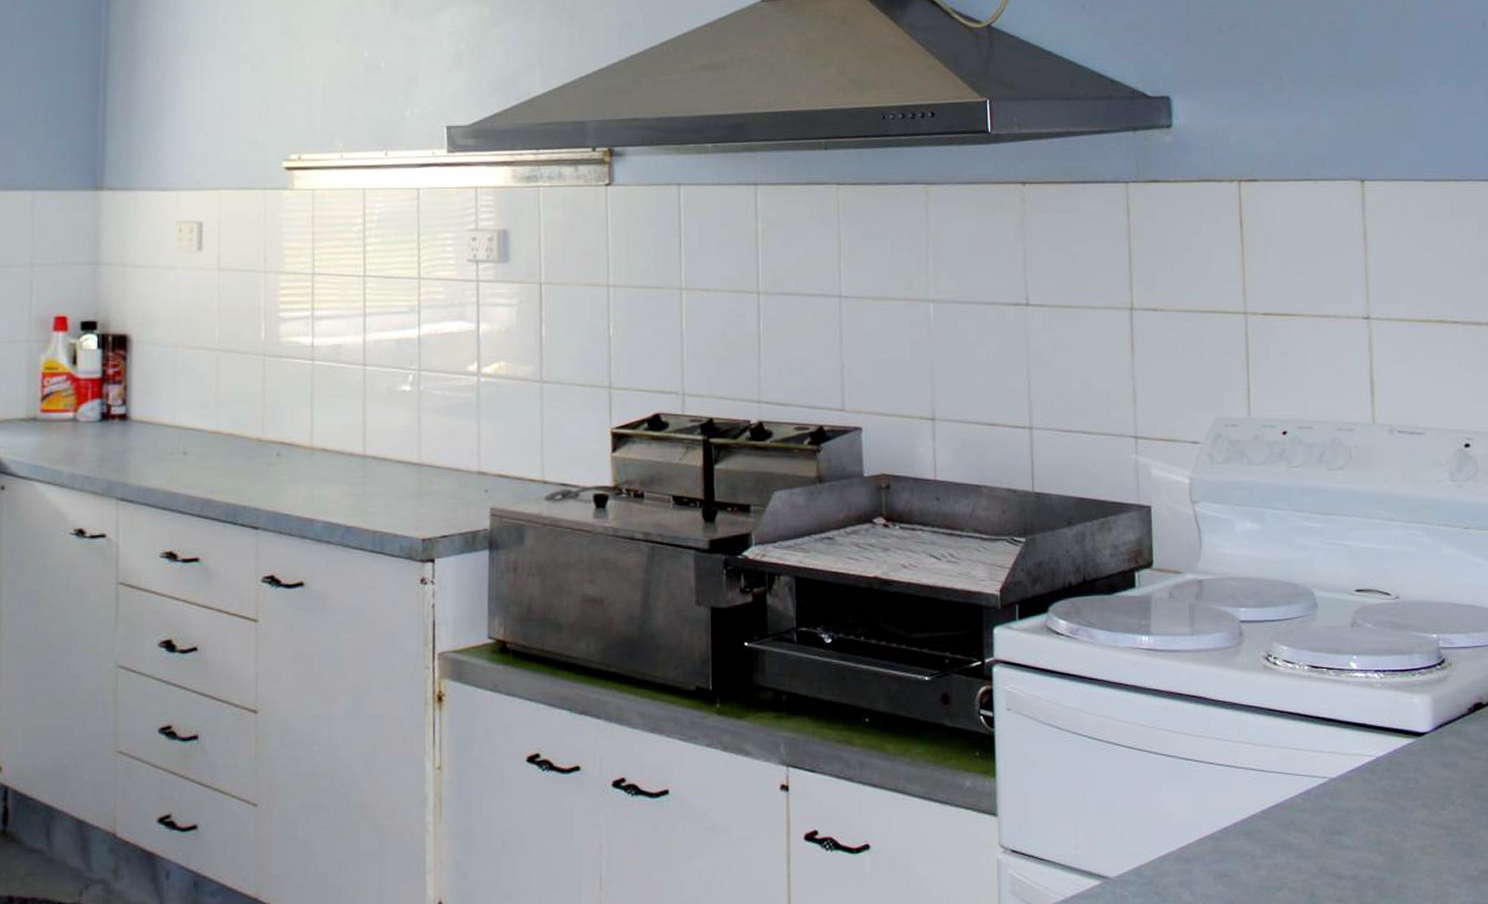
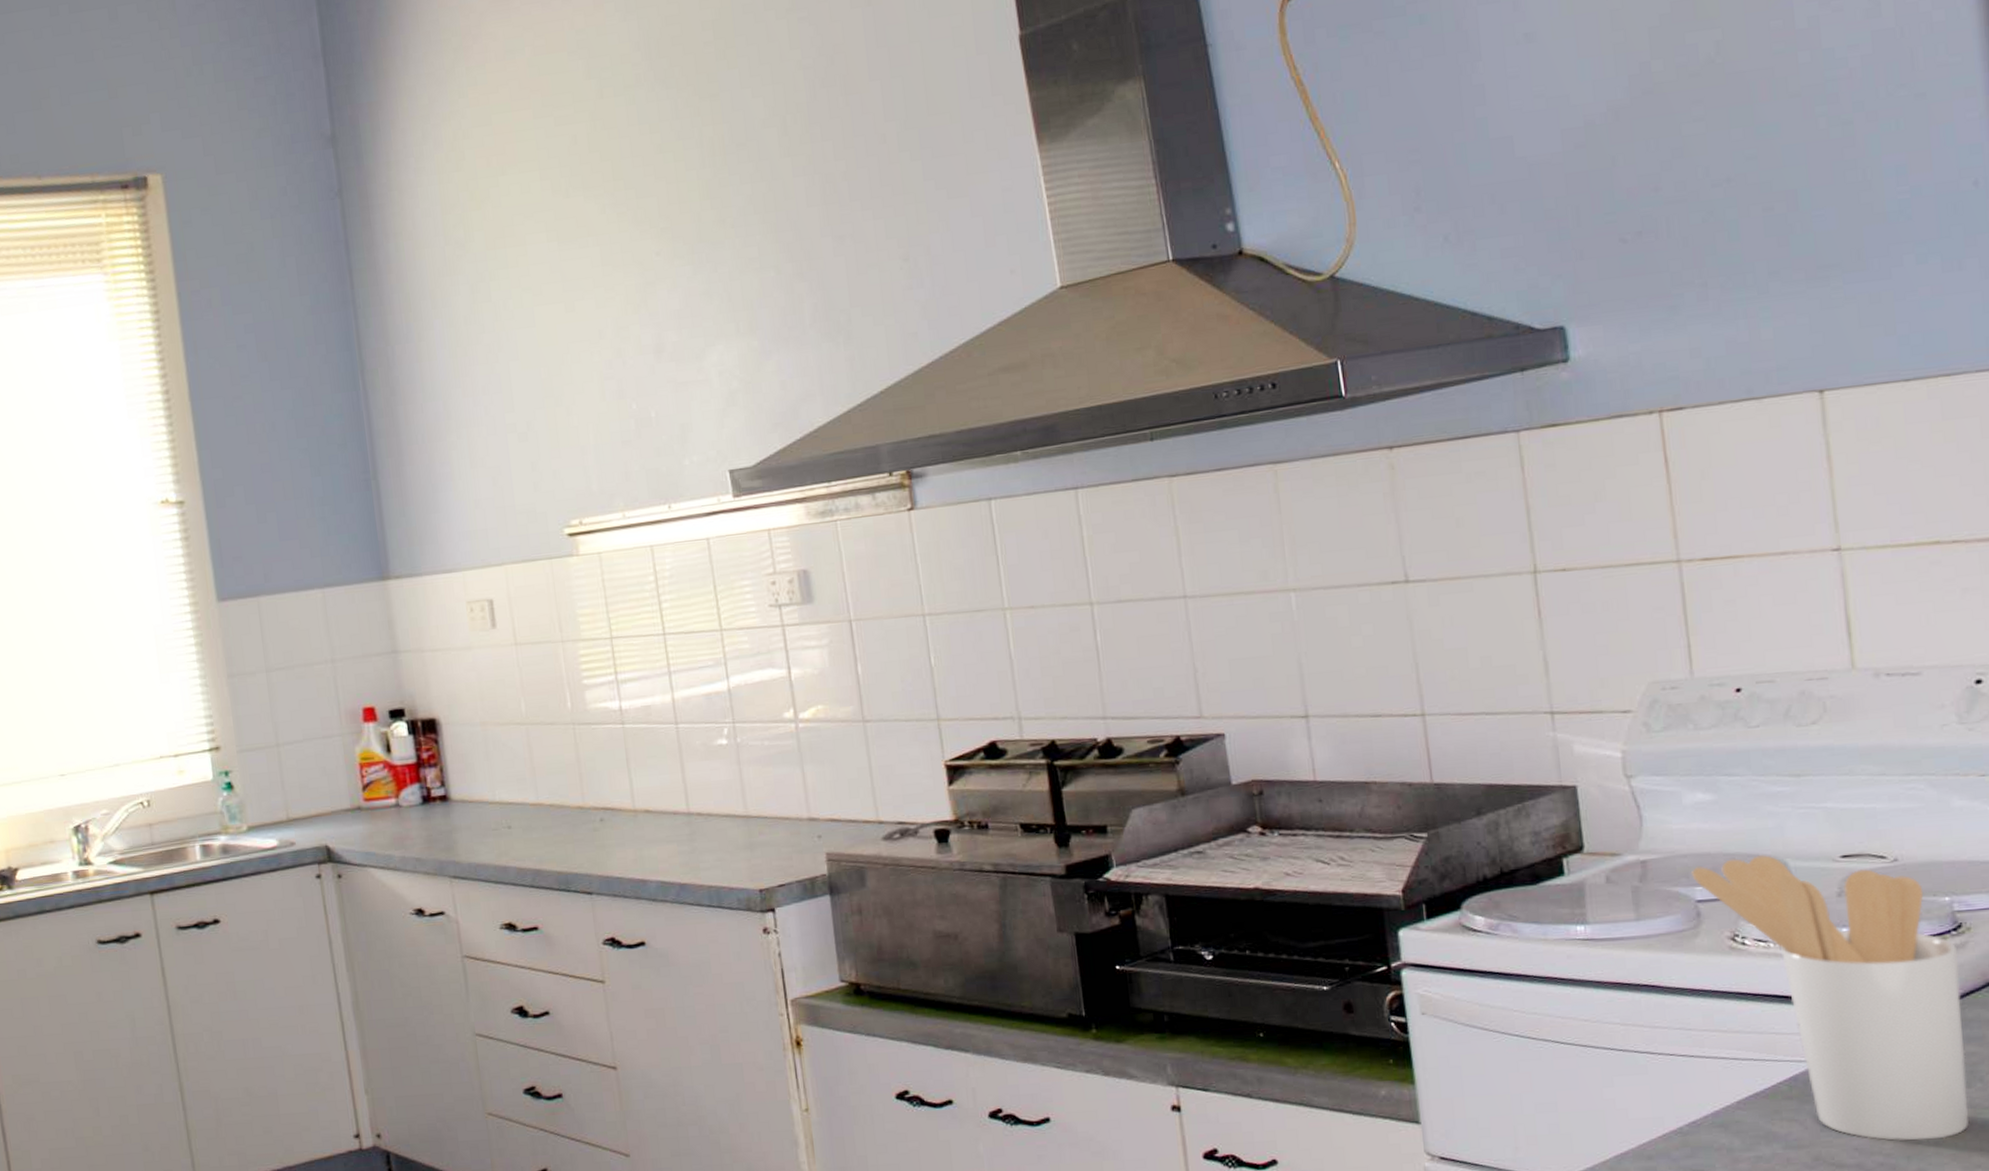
utensil holder: none [1237,584,1442,857] -> present [1690,855,1969,1141]

